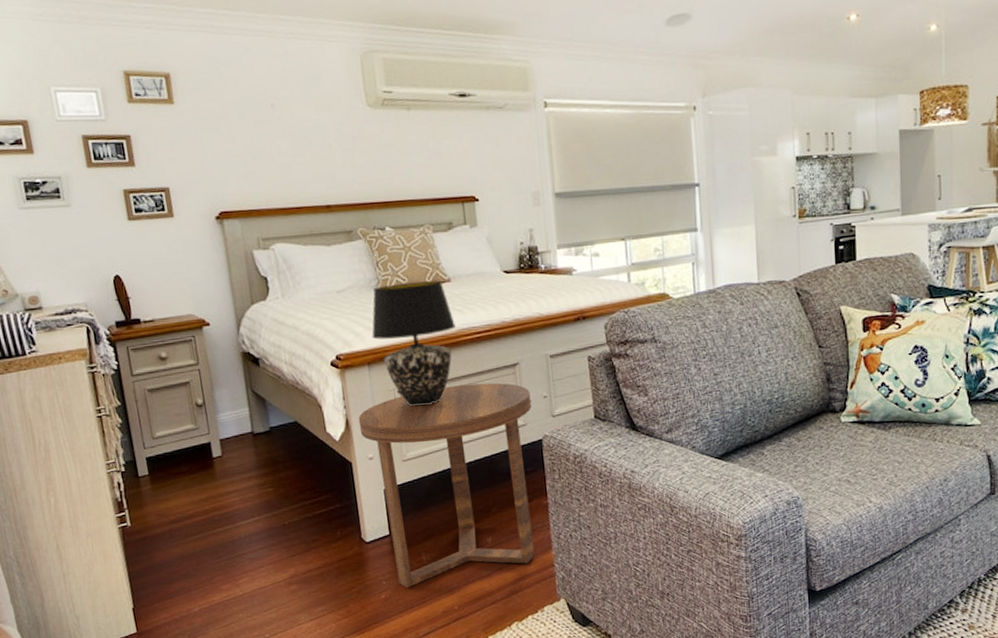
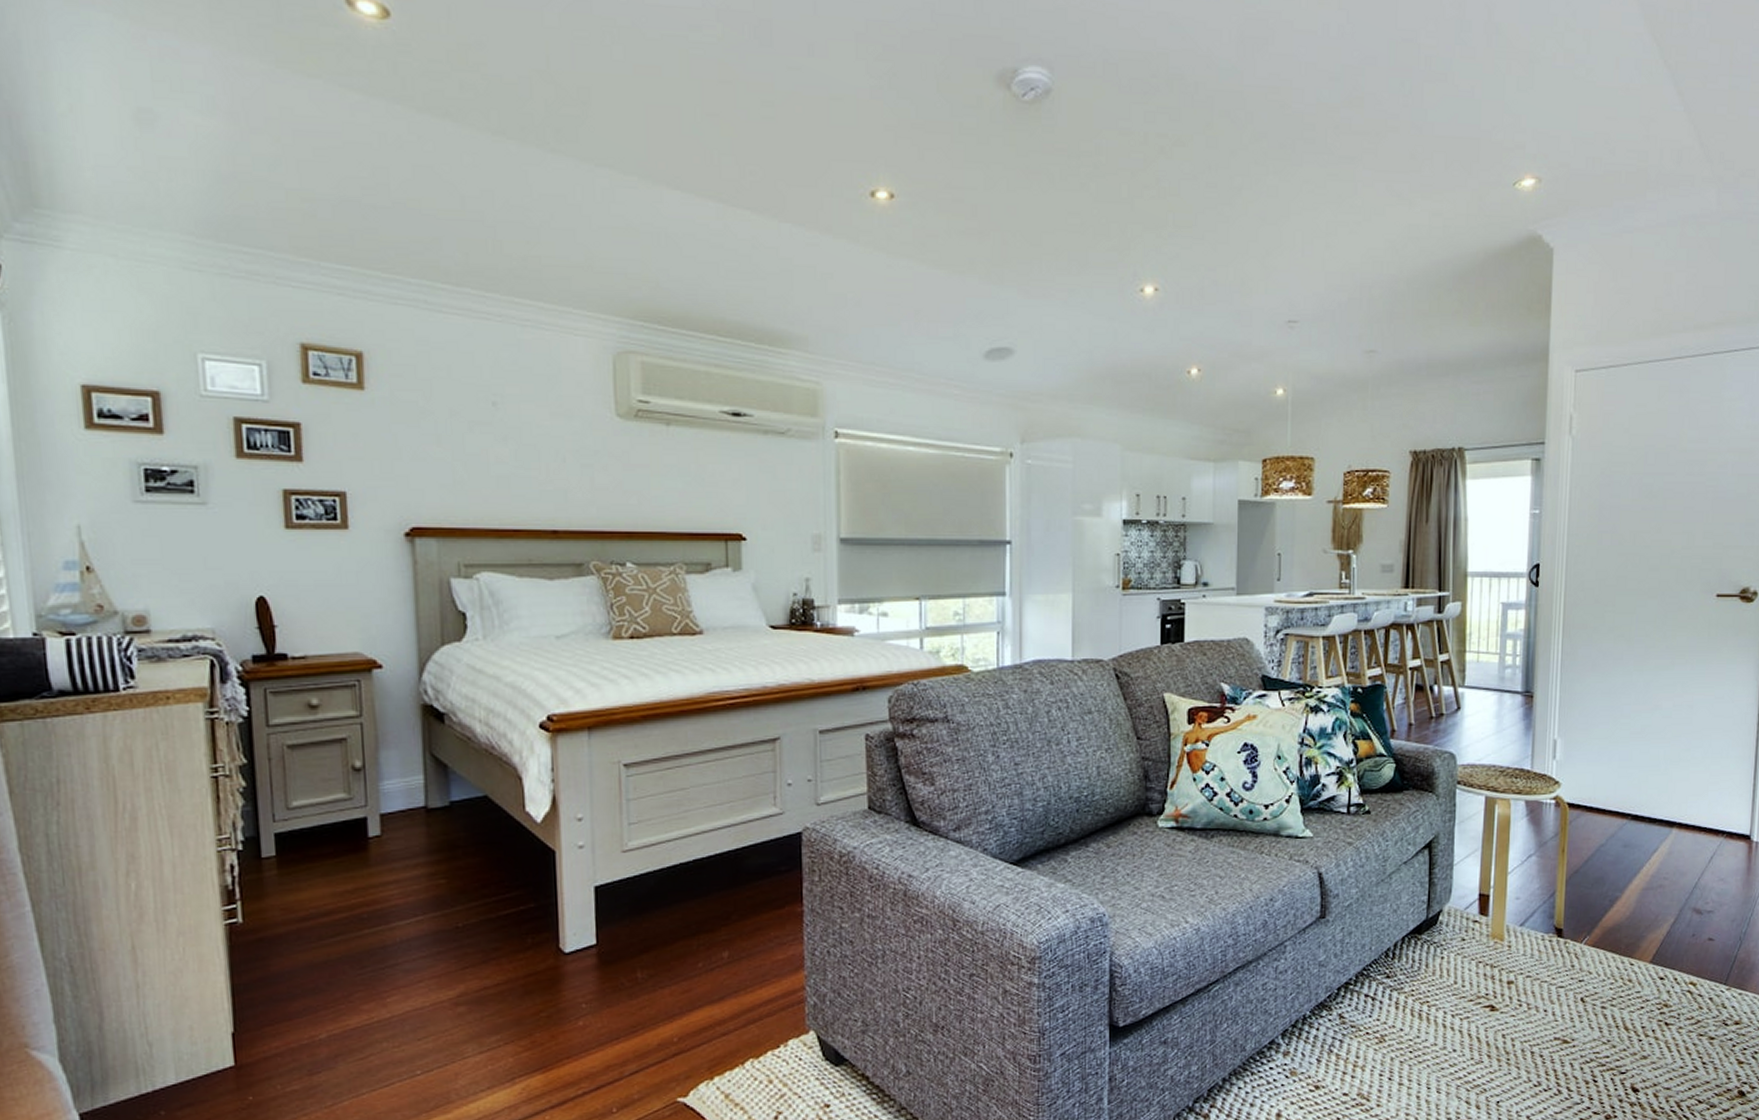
side table: present [358,382,535,588] -> none [569,760,792,1014]
table lamp: present [372,280,456,407] -> none [596,632,704,784]

